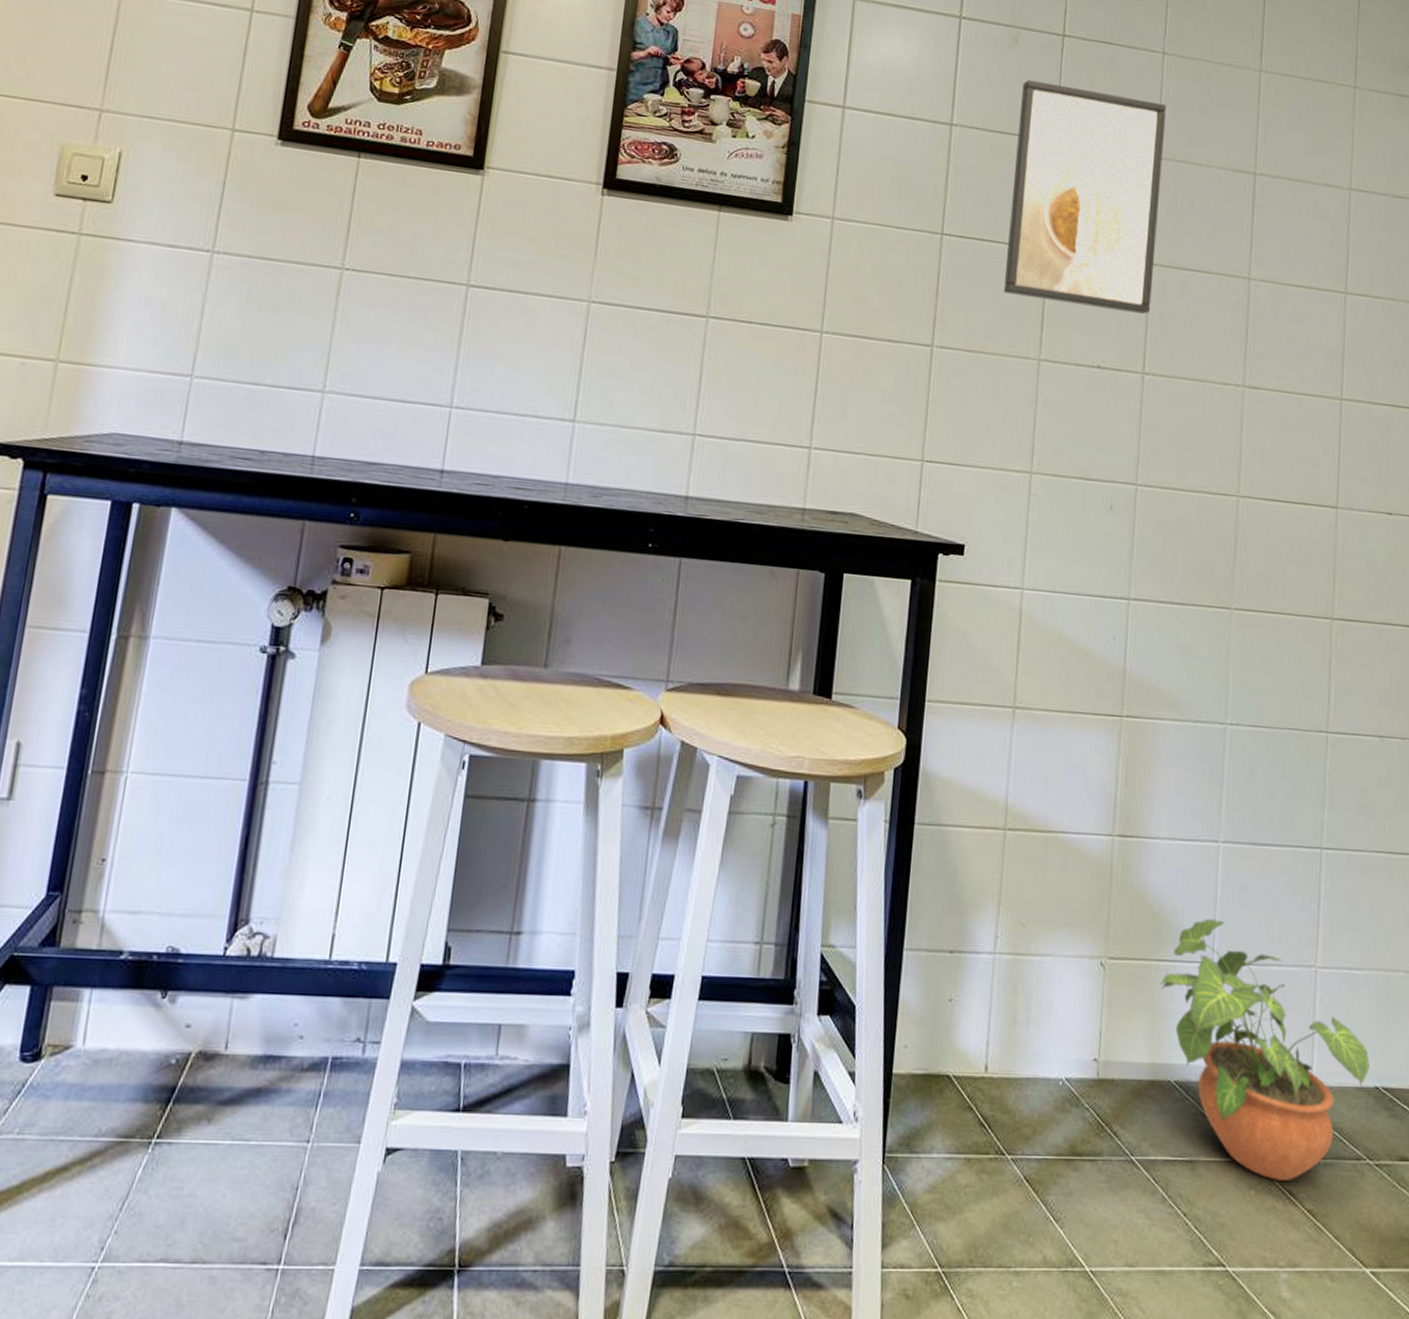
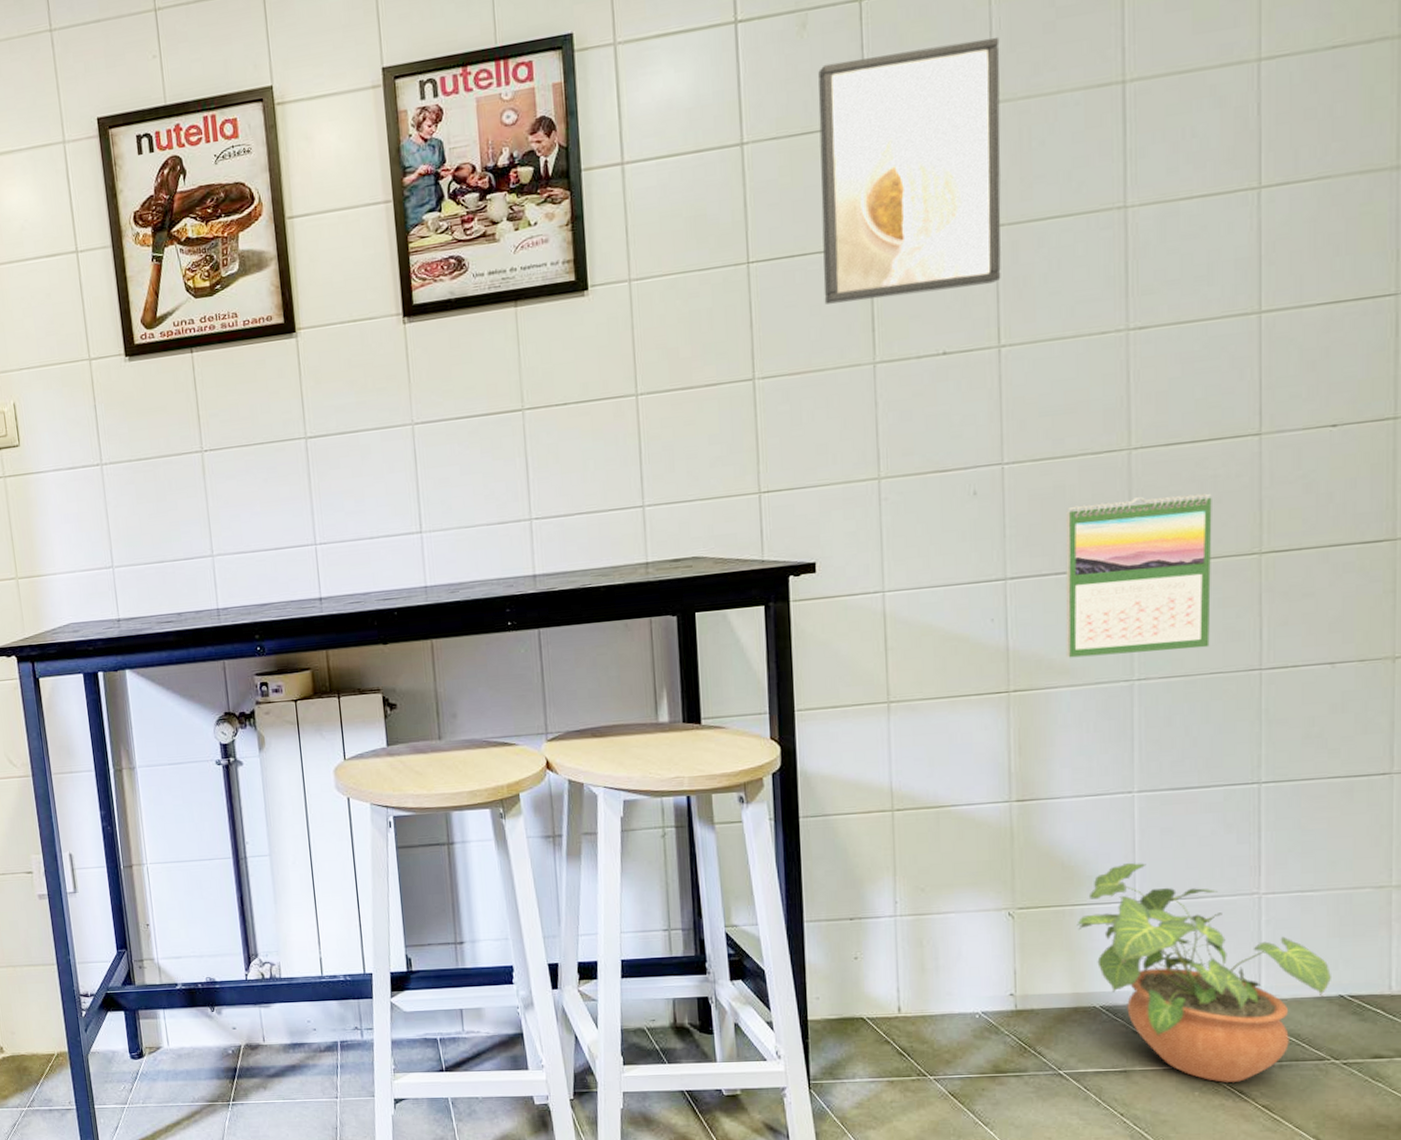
calendar: none [1173,539,1299,702] -> present [1065,493,1212,658]

